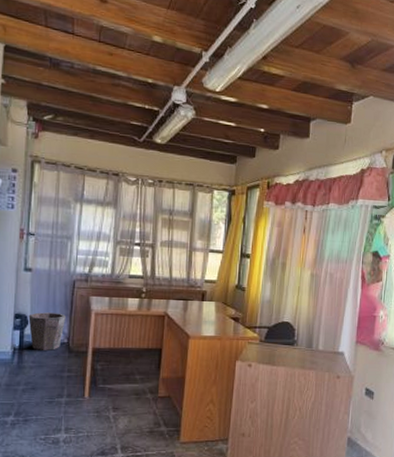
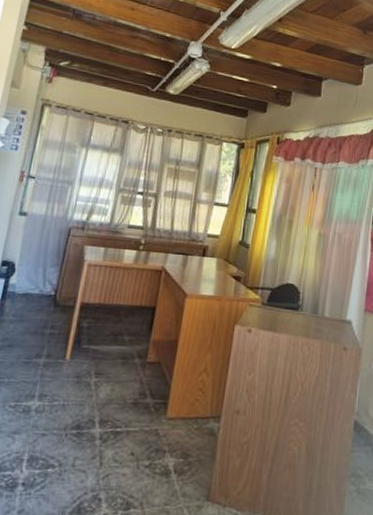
waste bin: present [28,312,66,351] -> none [14,260,56,303]

